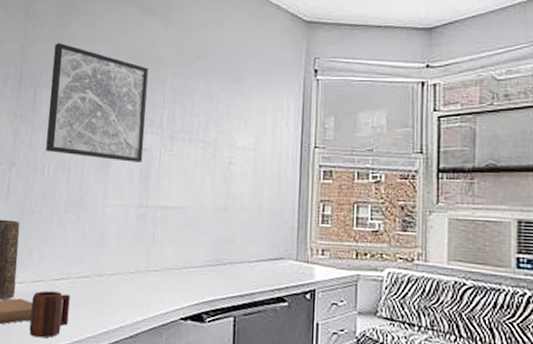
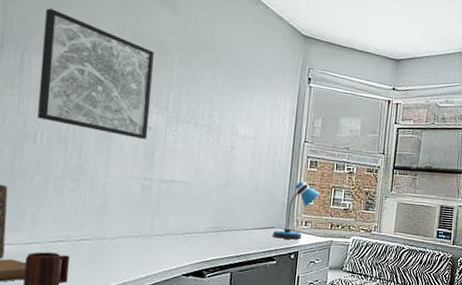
desk lamp: none [281,196,339,274] -> present [272,180,320,240]

